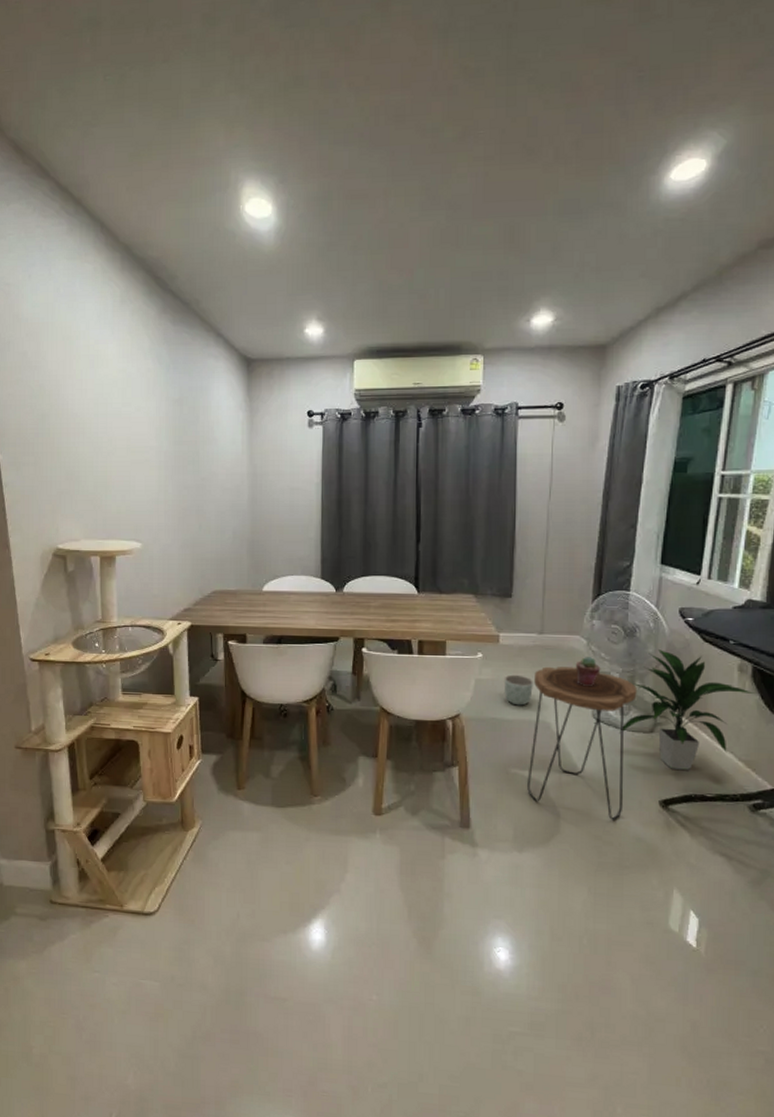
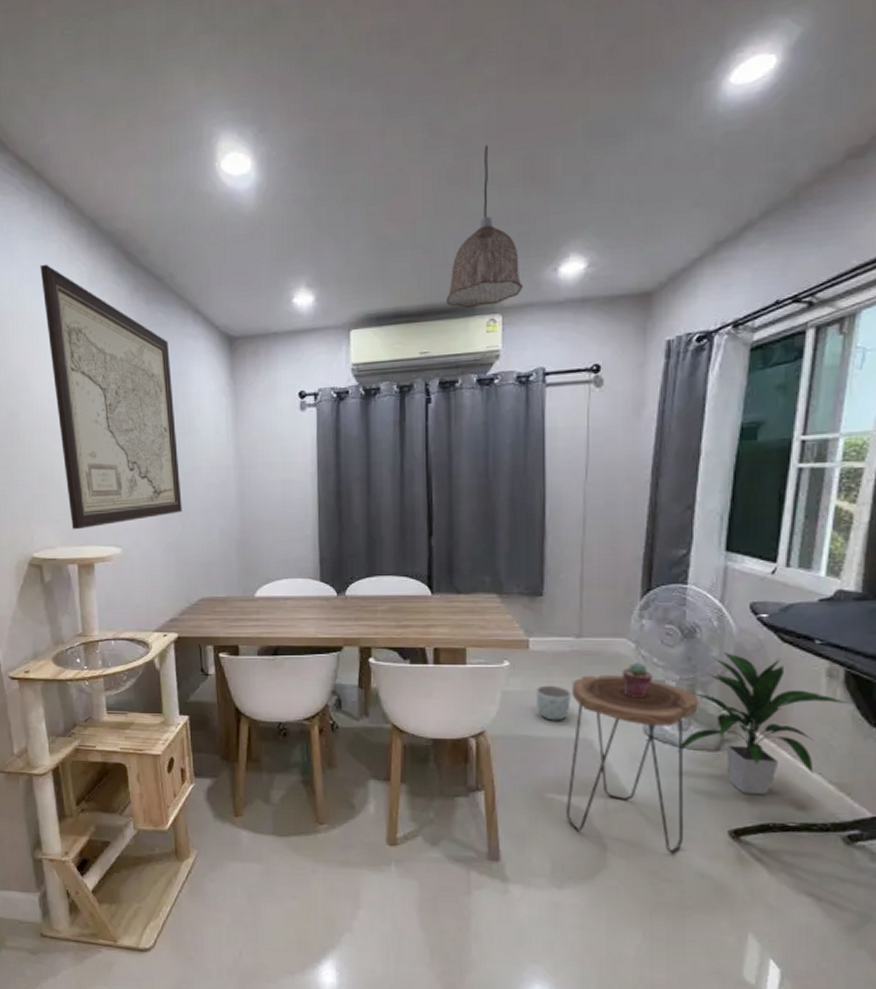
wall art: none [75,282,199,525] -> present [40,264,182,530]
pendant lamp: none [436,211,501,348] -> present [445,145,523,309]

